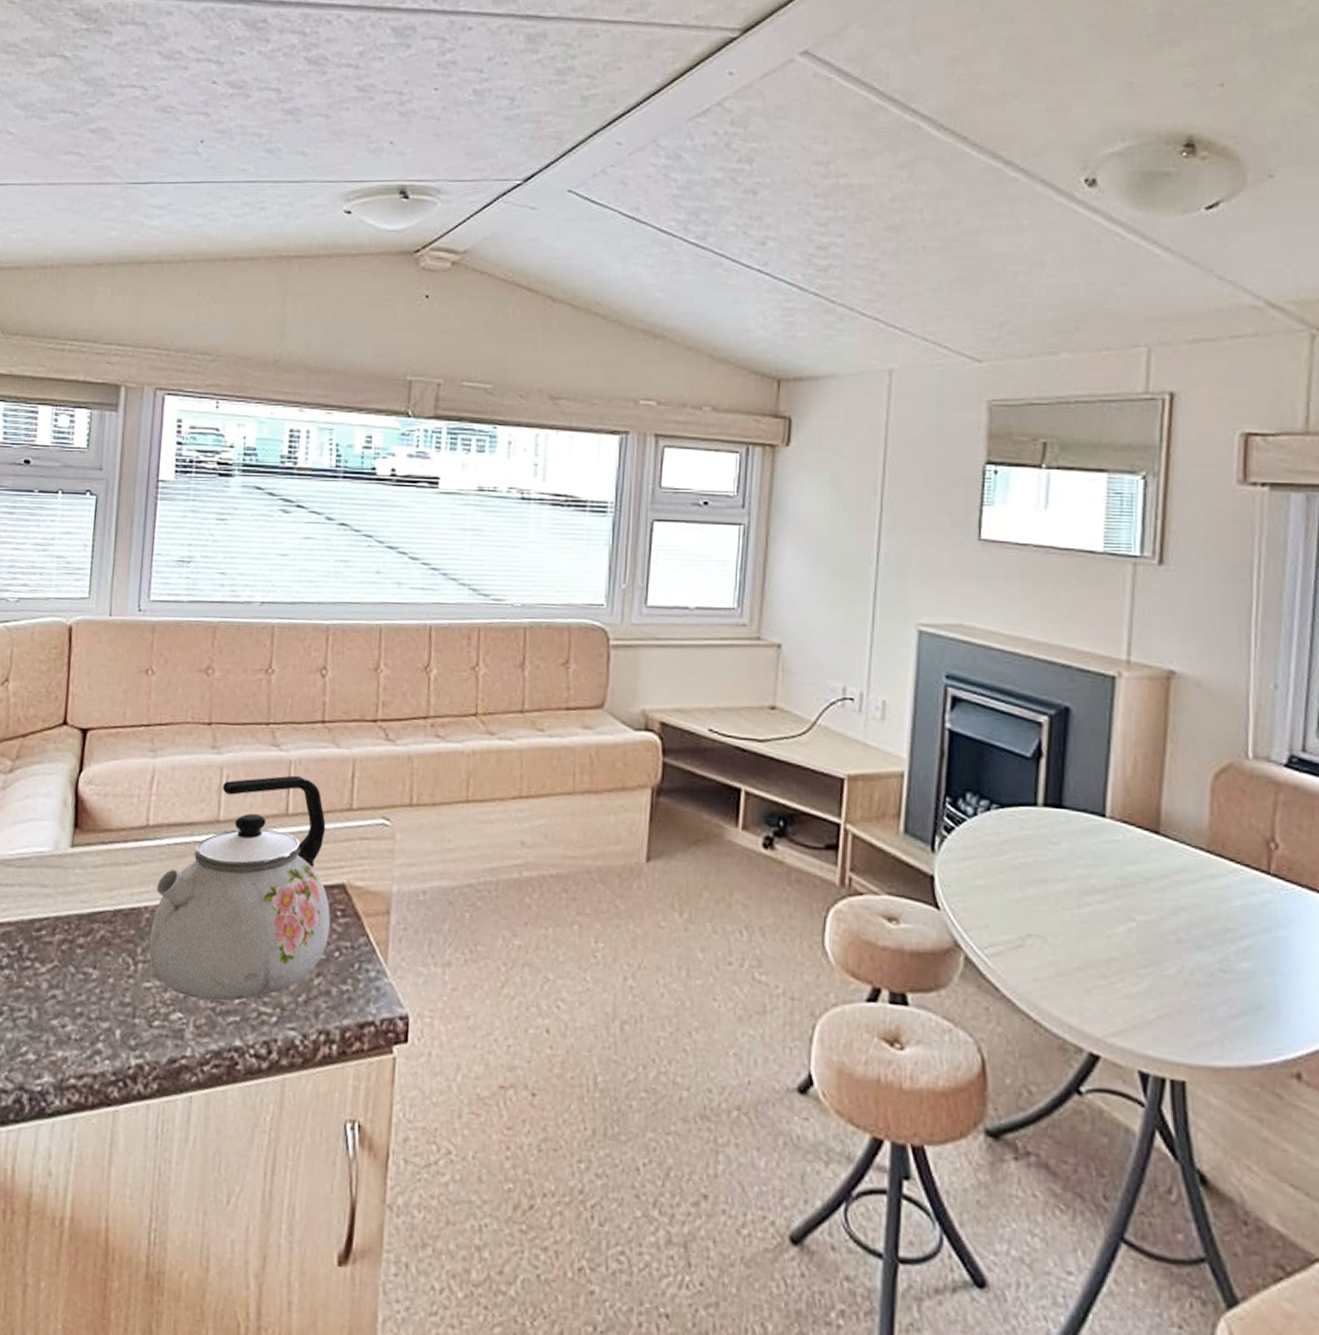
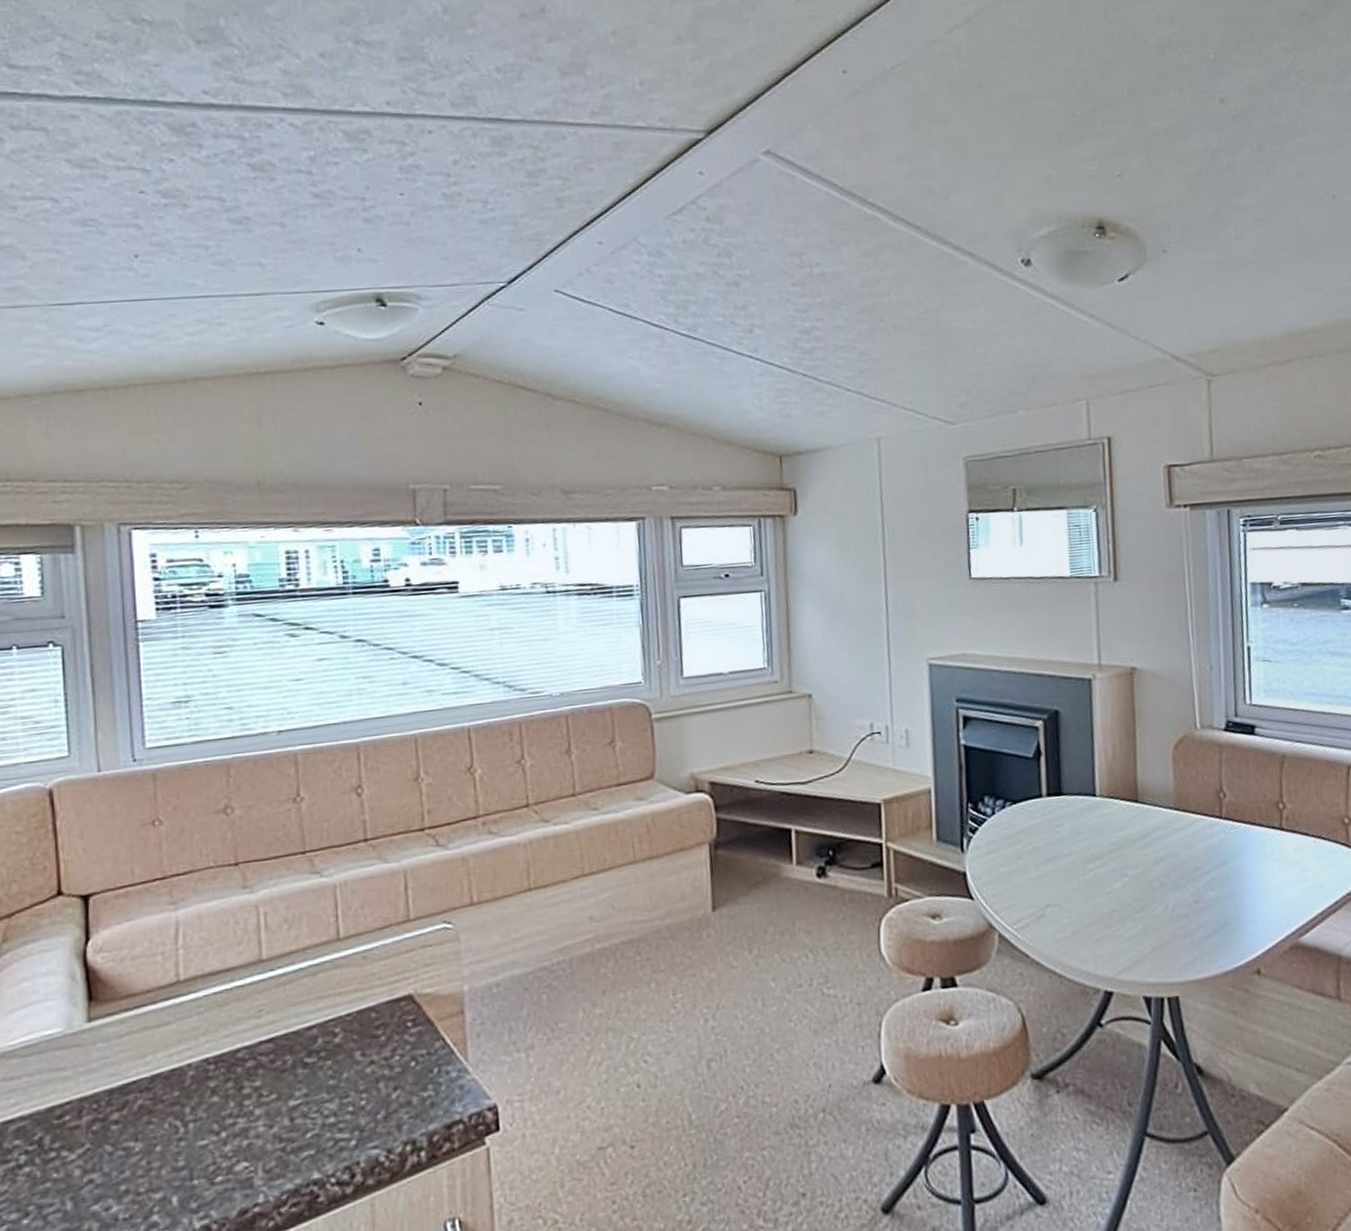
kettle: present [149,775,331,1002] -> none [197,898,402,1145]

